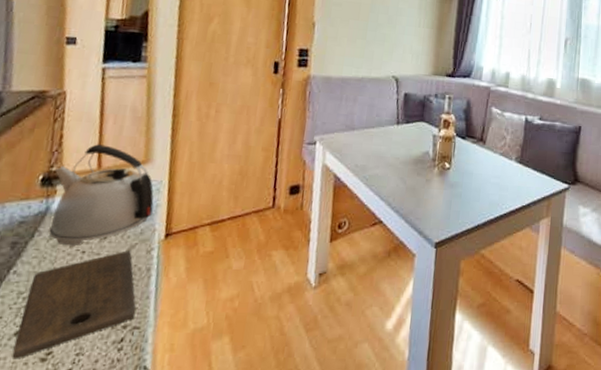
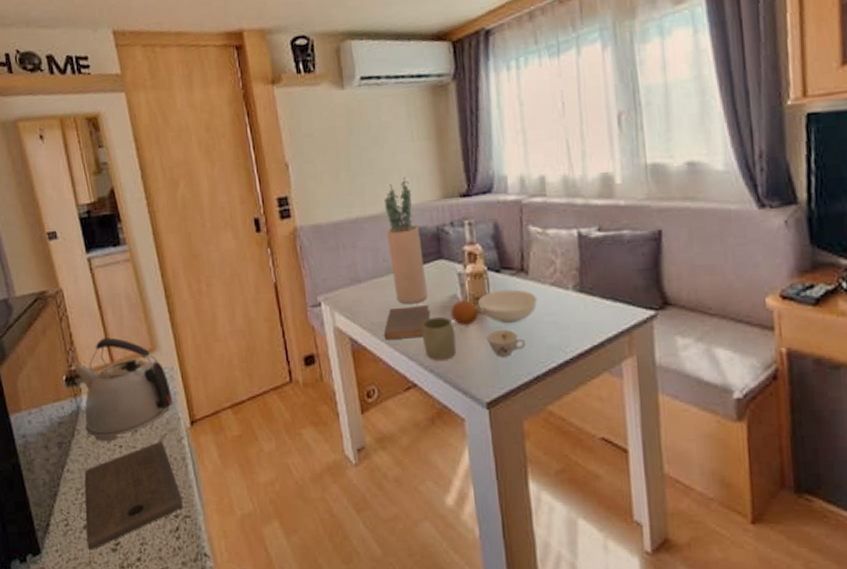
book: none [363,155,406,183] -> present [383,305,430,340]
vase: none [380,53,411,155] -> present [384,177,428,305]
mug: none [394,167,422,204] -> present [421,316,457,361]
fruit: none [421,156,444,178] -> present [450,300,479,326]
bowl: none [444,153,489,181] -> present [478,289,538,324]
teacup: none [445,184,474,207] -> present [486,329,526,357]

